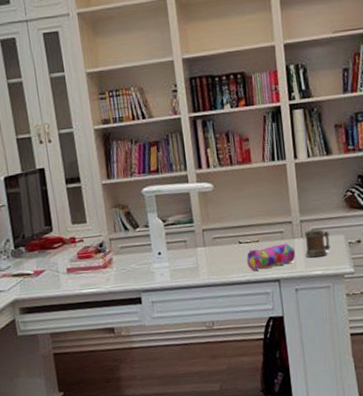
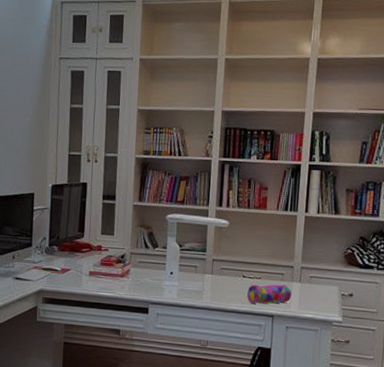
mug: present [304,229,330,258] -> none [300,277,325,302]

